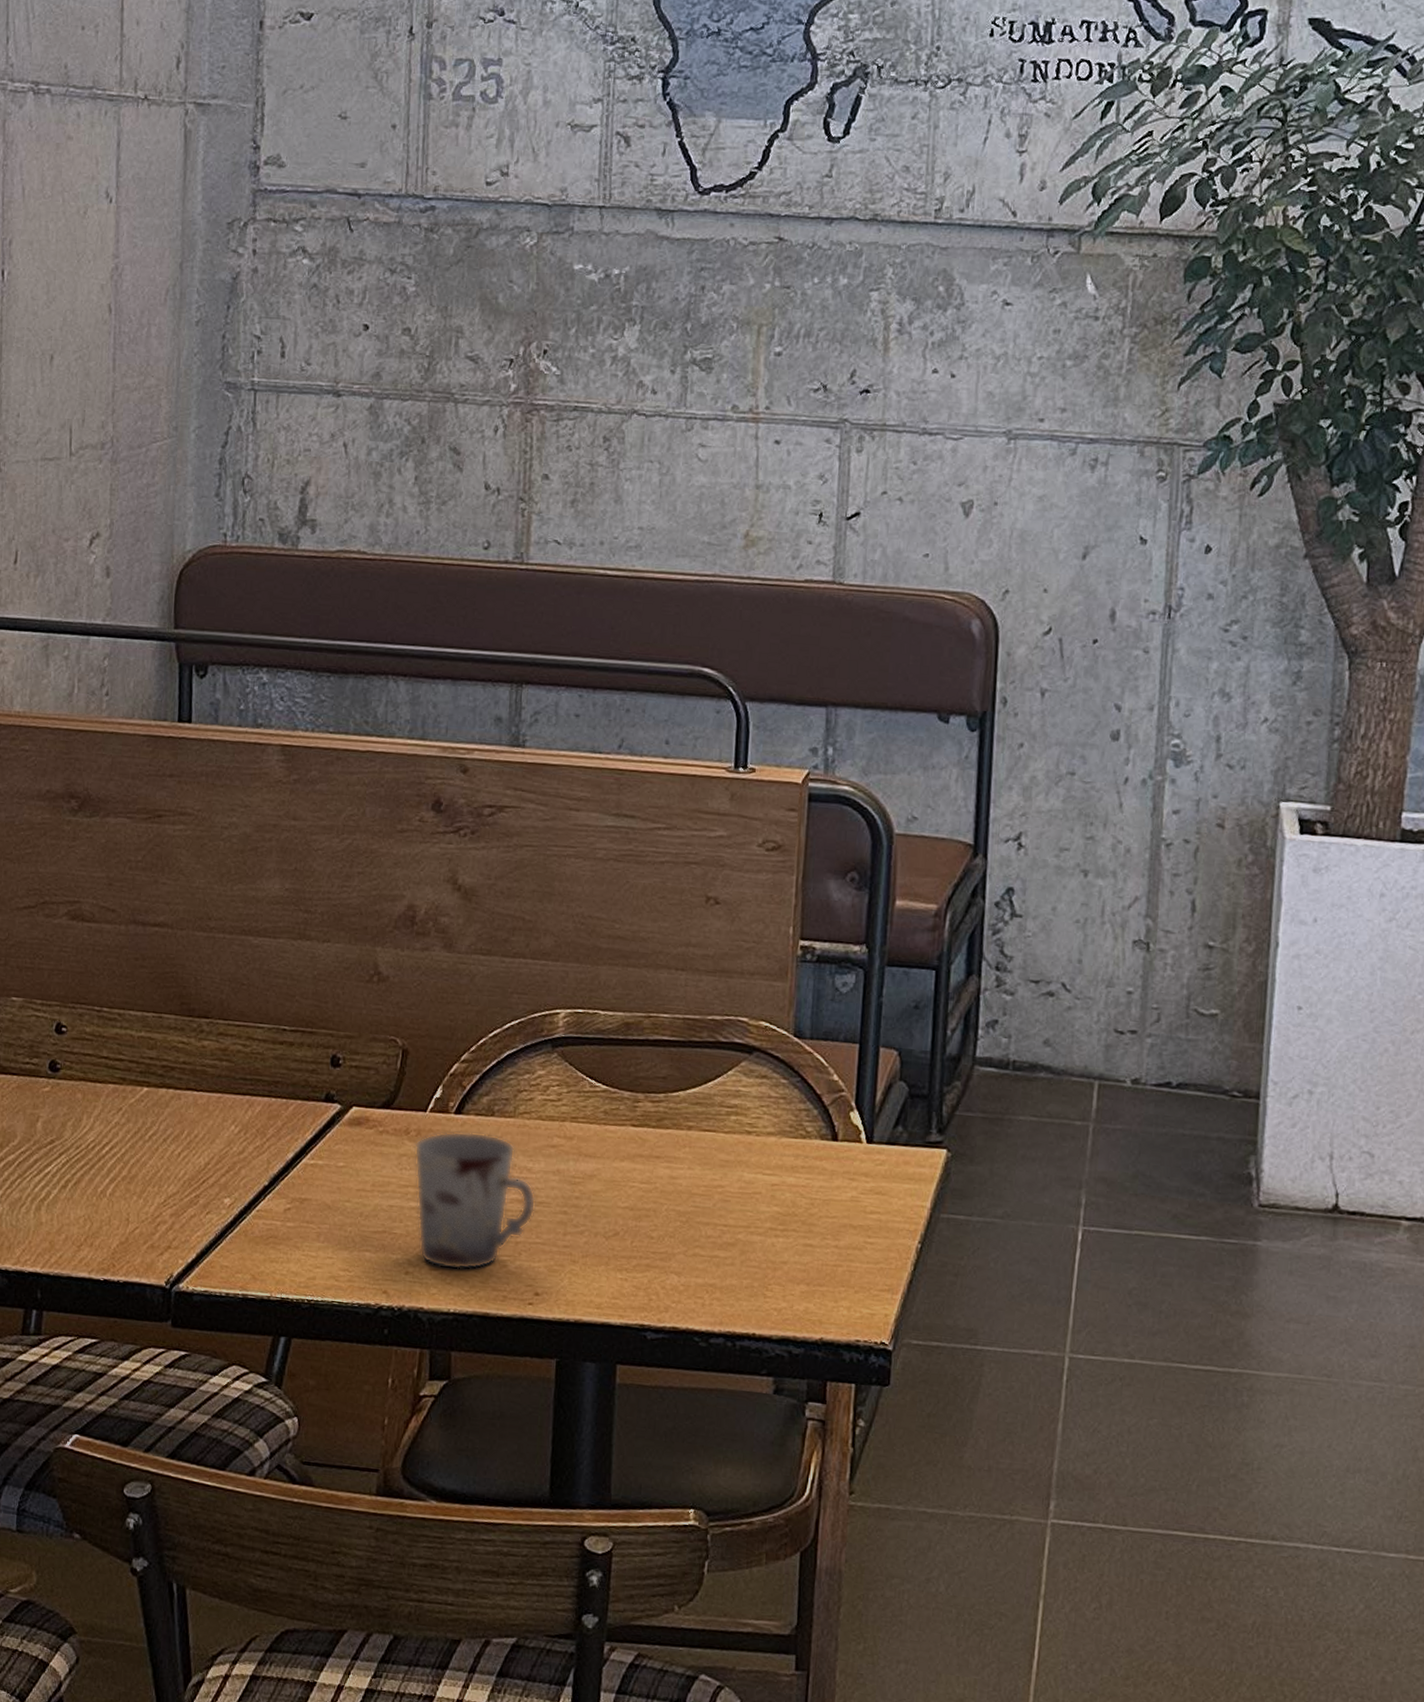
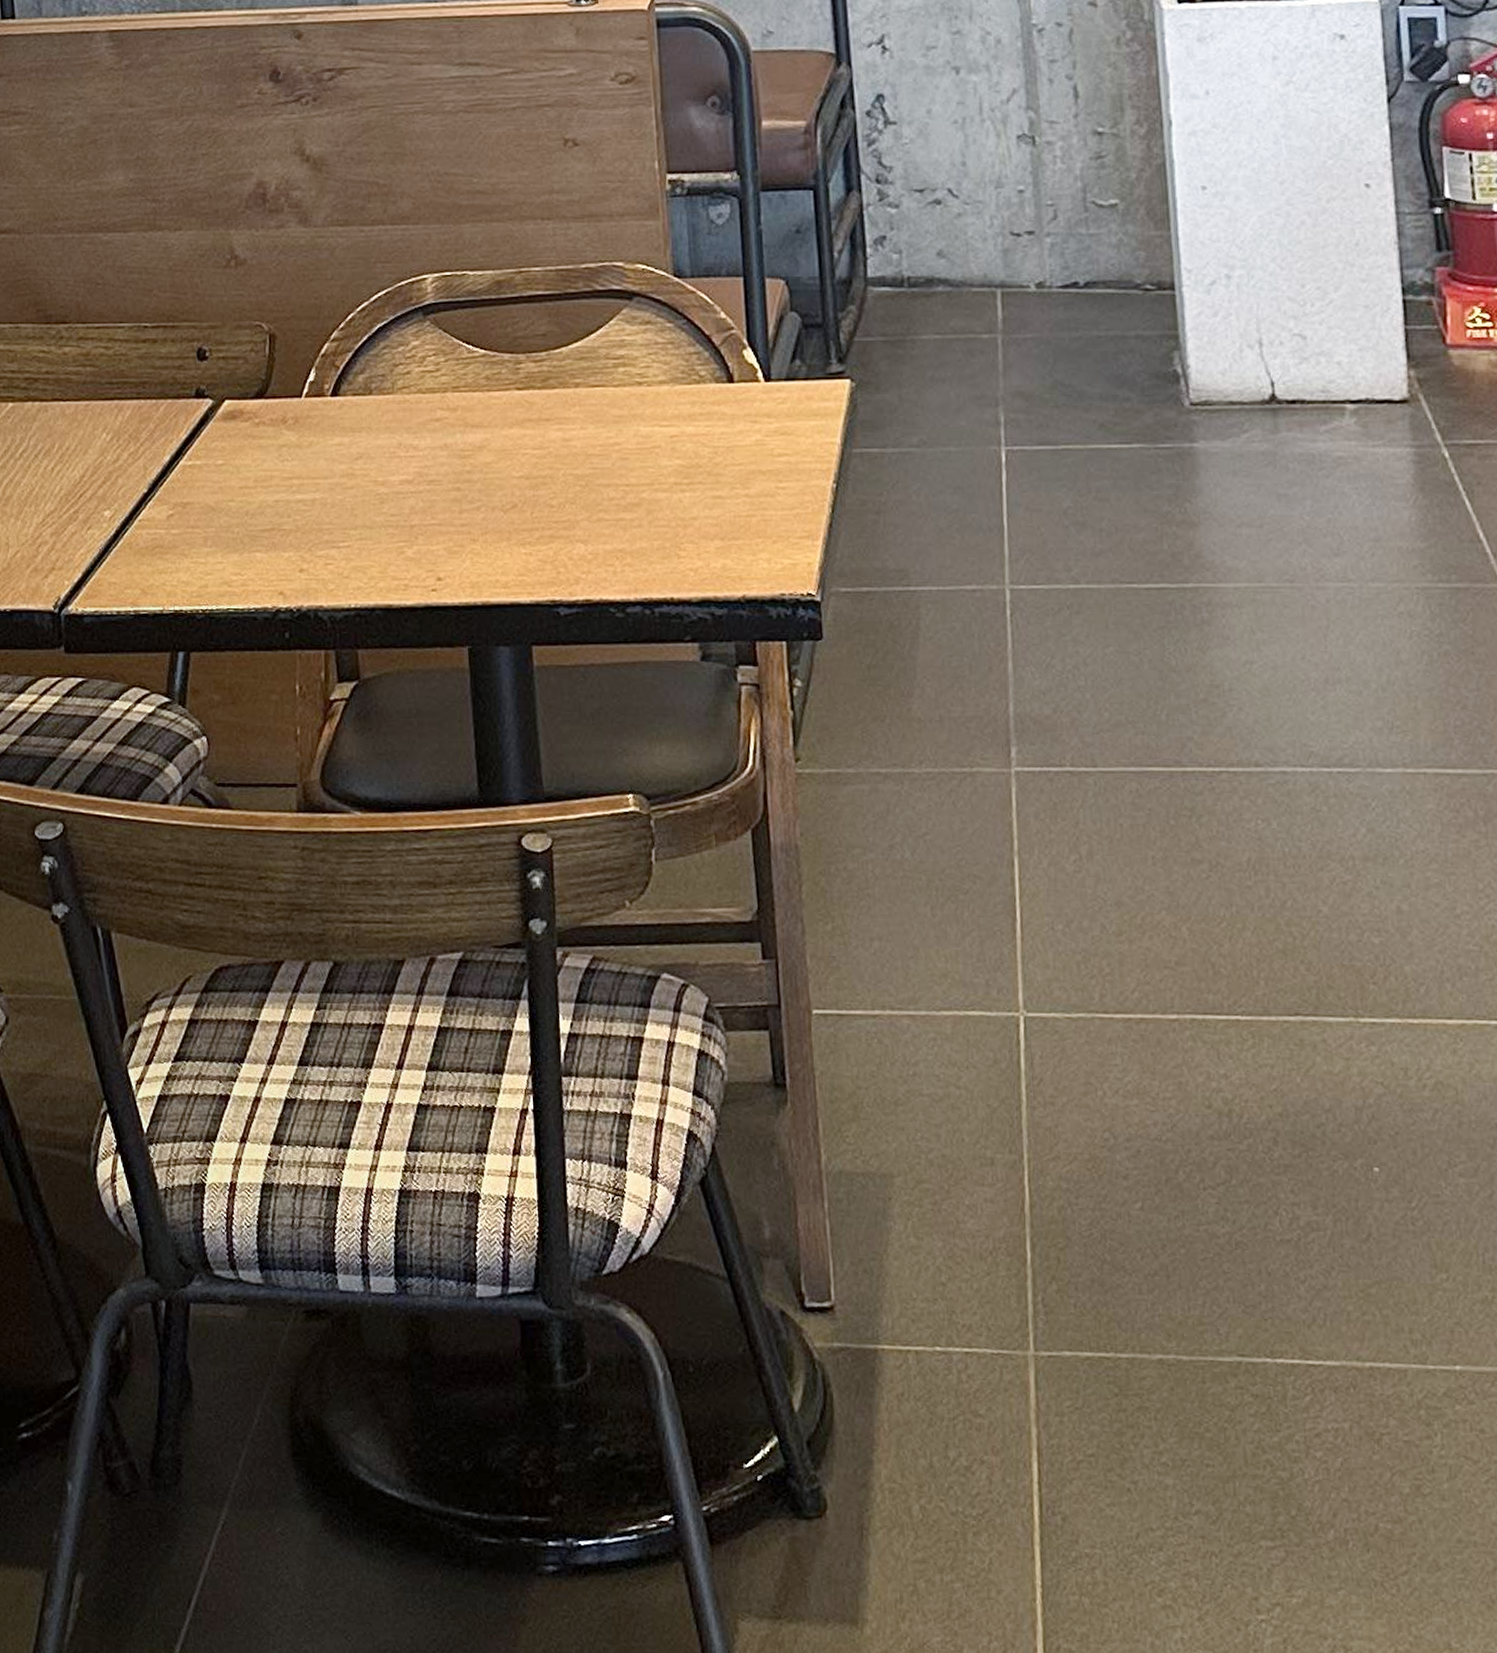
cup: present [414,1131,536,1270] -> none [293,413,427,562]

